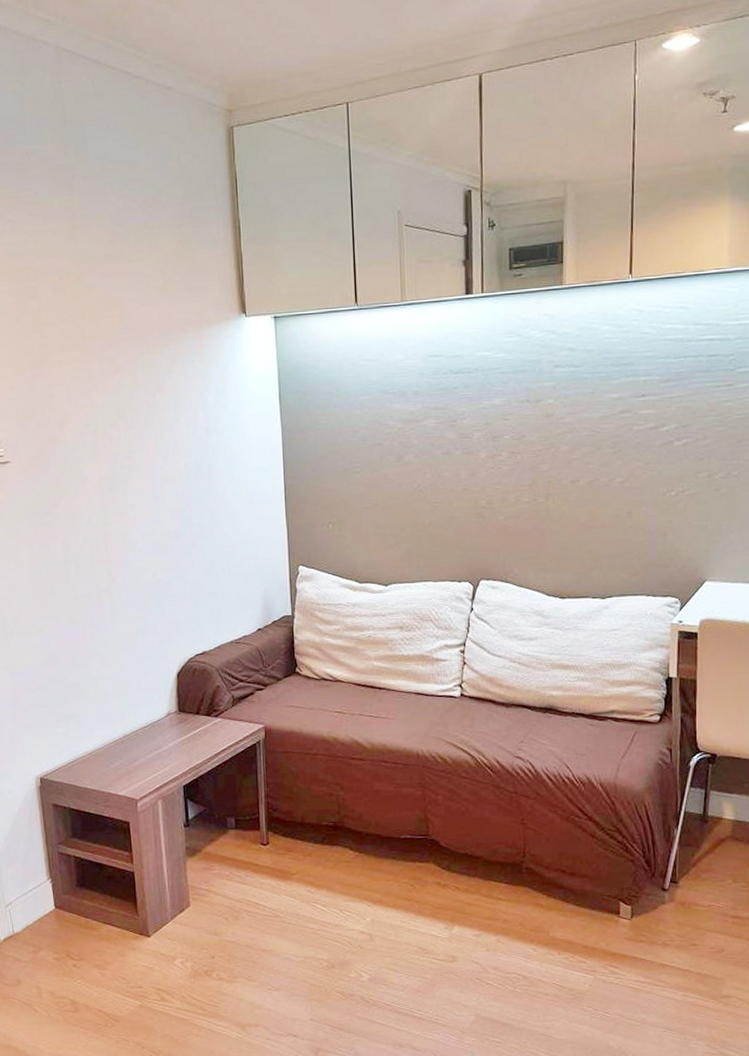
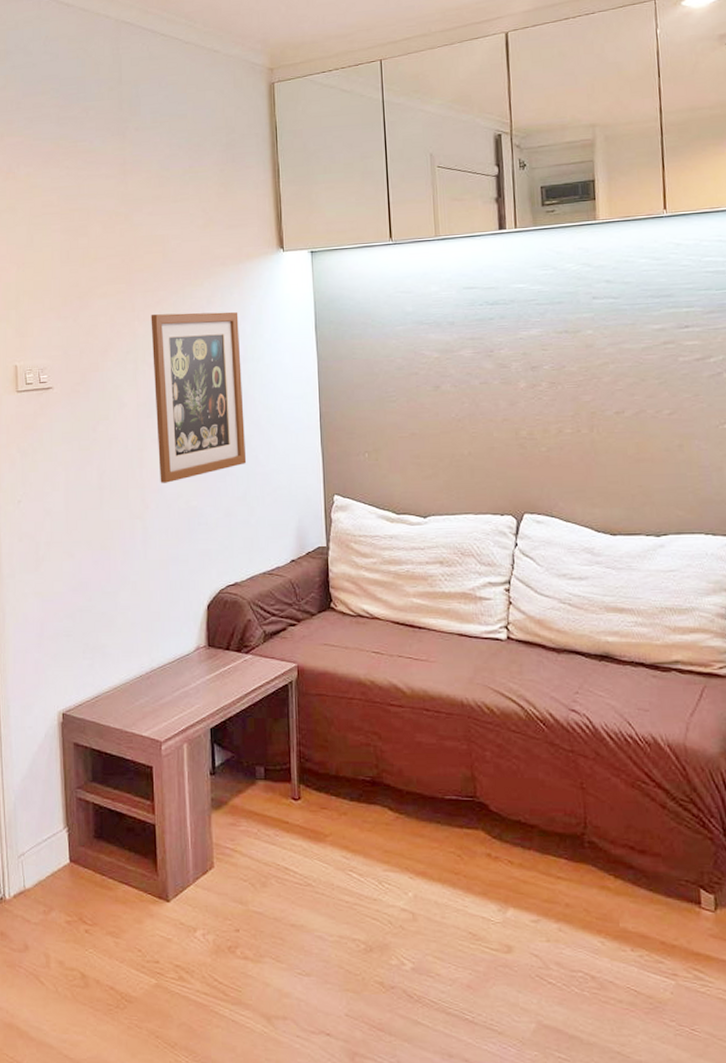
wall art: none [109,381,212,557] -> present [151,312,247,483]

